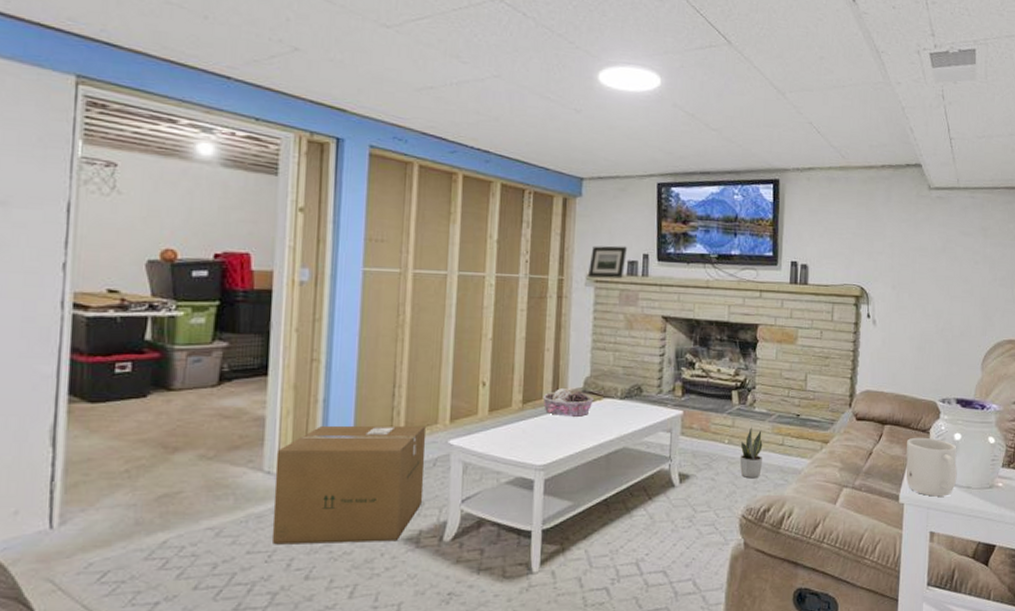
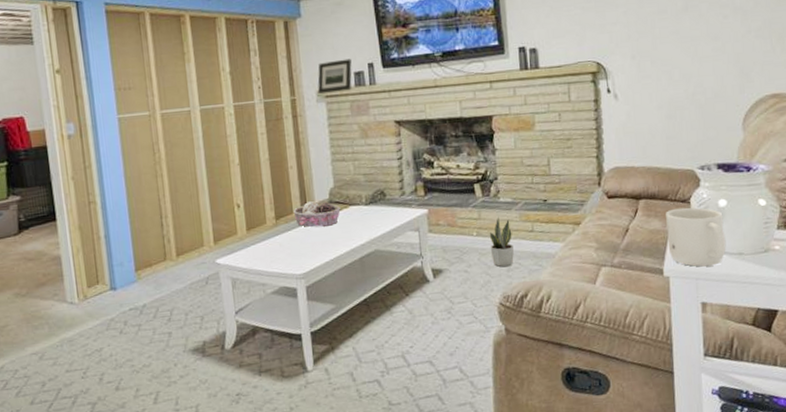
box: present [272,425,427,545] -> none [75,249,202,363]

